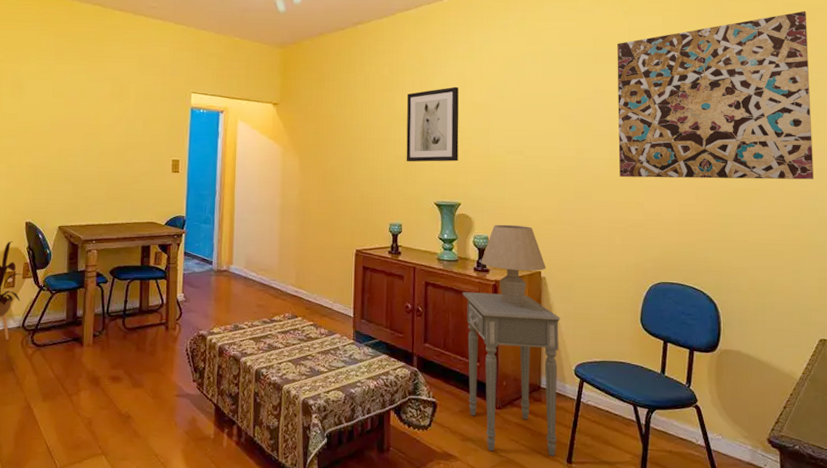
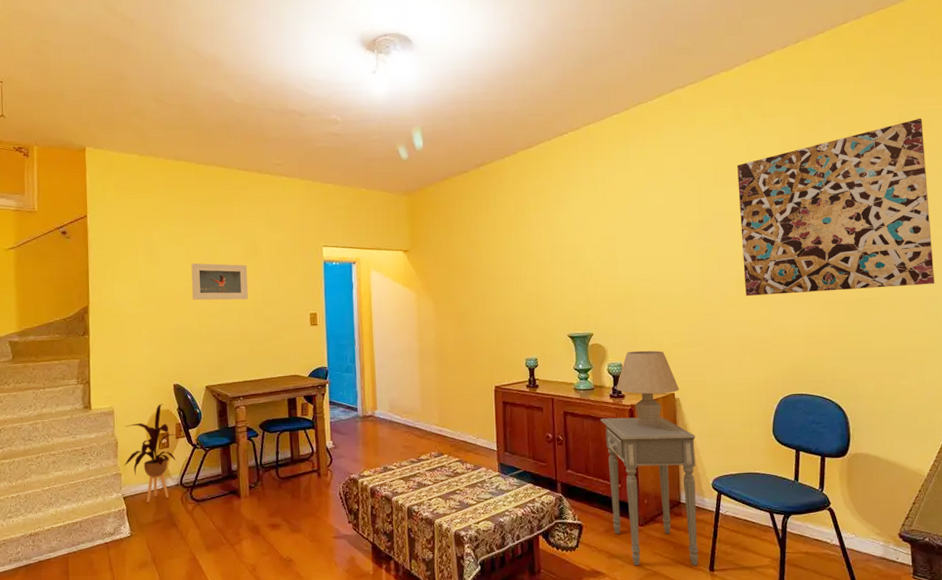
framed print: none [54,99,113,141] -> present [191,263,248,301]
wall art: present [406,86,459,162] -> none [533,220,588,298]

